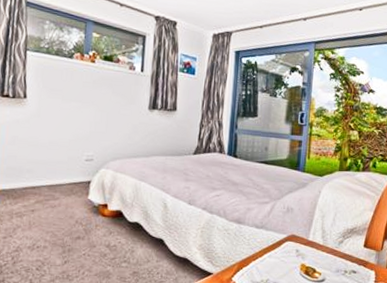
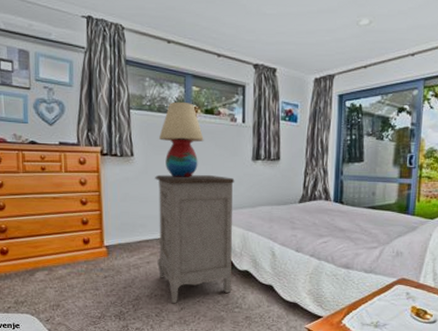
nightstand: none [42,118,130,257] -> present [155,174,235,304]
table lamp: none [54,46,101,124] -> present [158,101,204,178]

